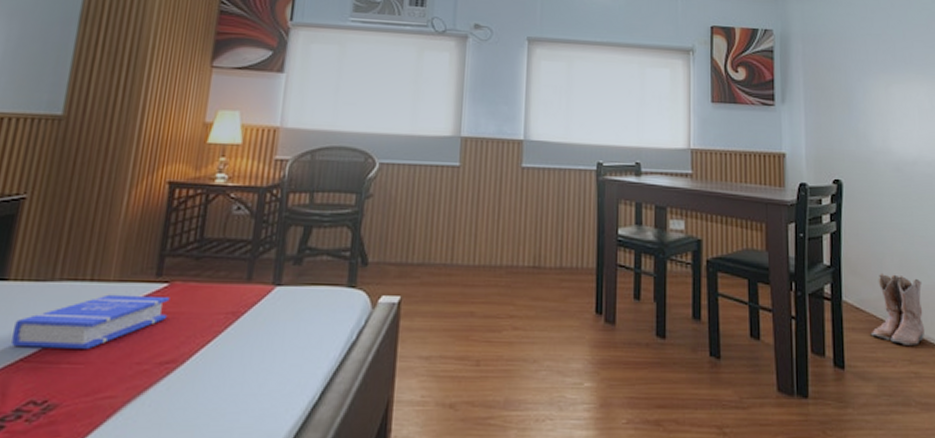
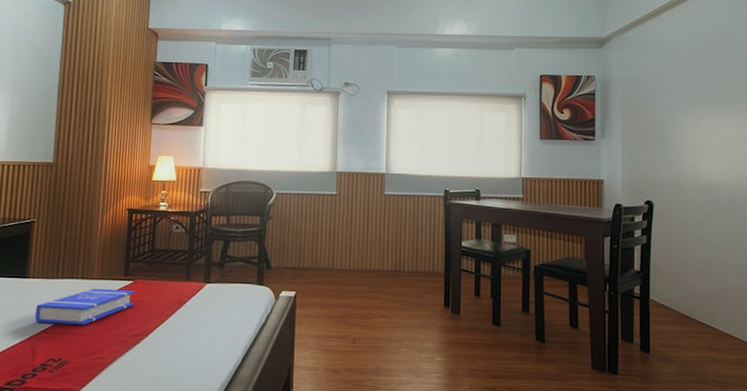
boots: present [870,272,925,345] -> none [673,277,723,336]

